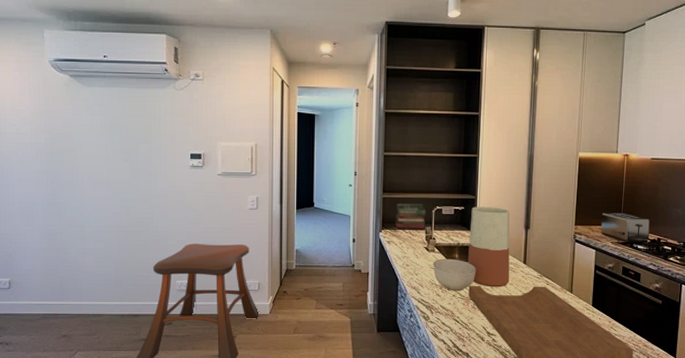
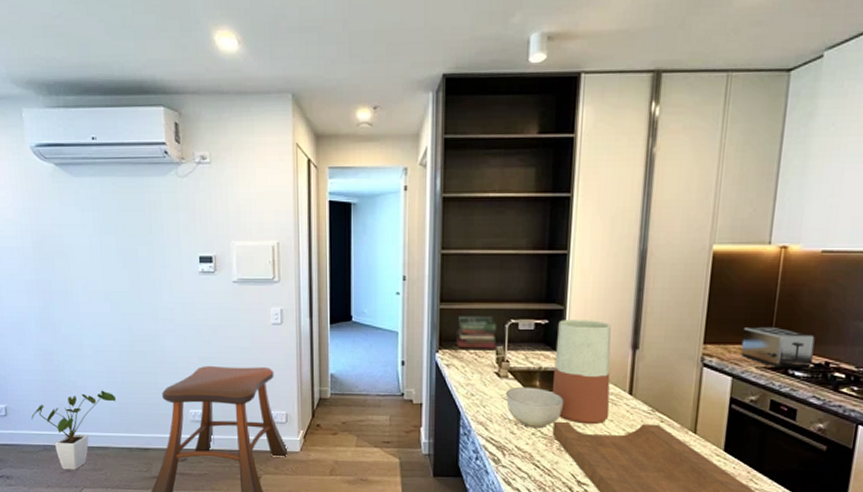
house plant: none [32,265,112,335] -> present [30,390,117,470]

